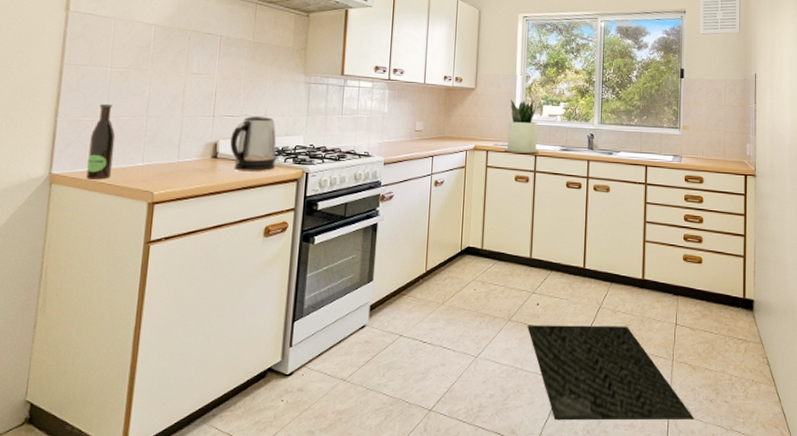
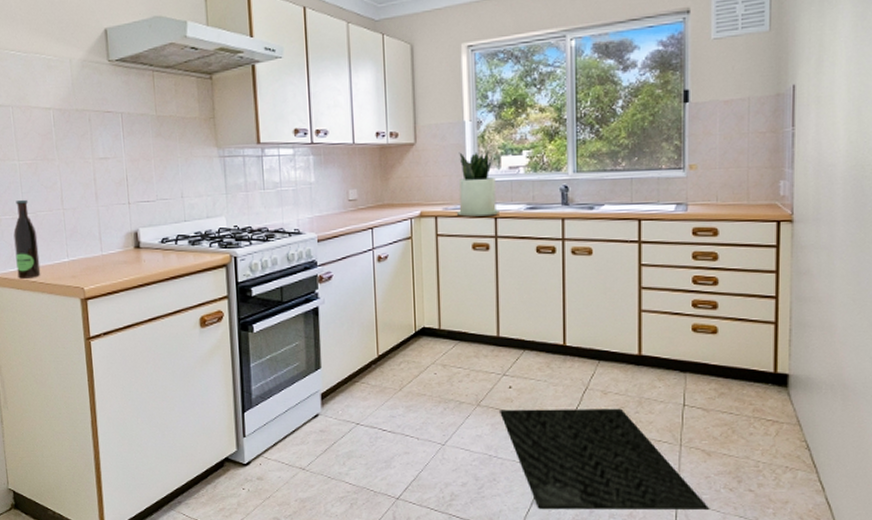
kettle: present [230,115,277,172] -> none [150,198,201,260]

